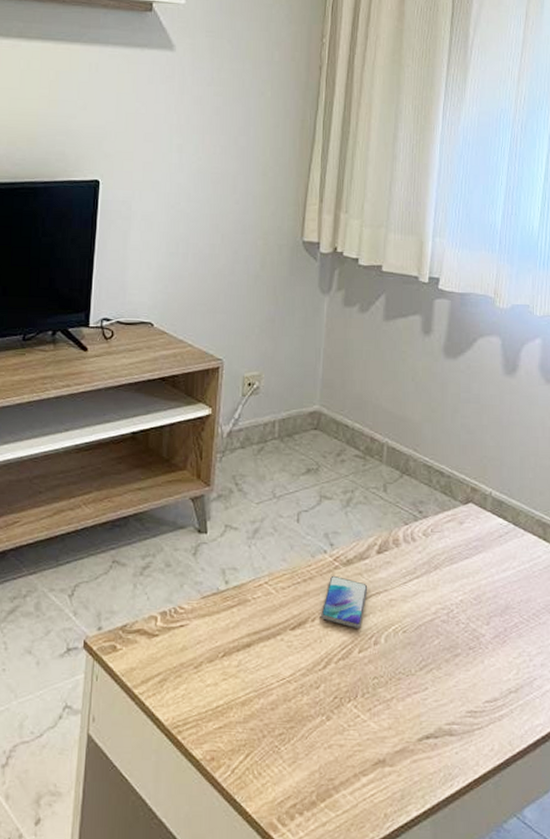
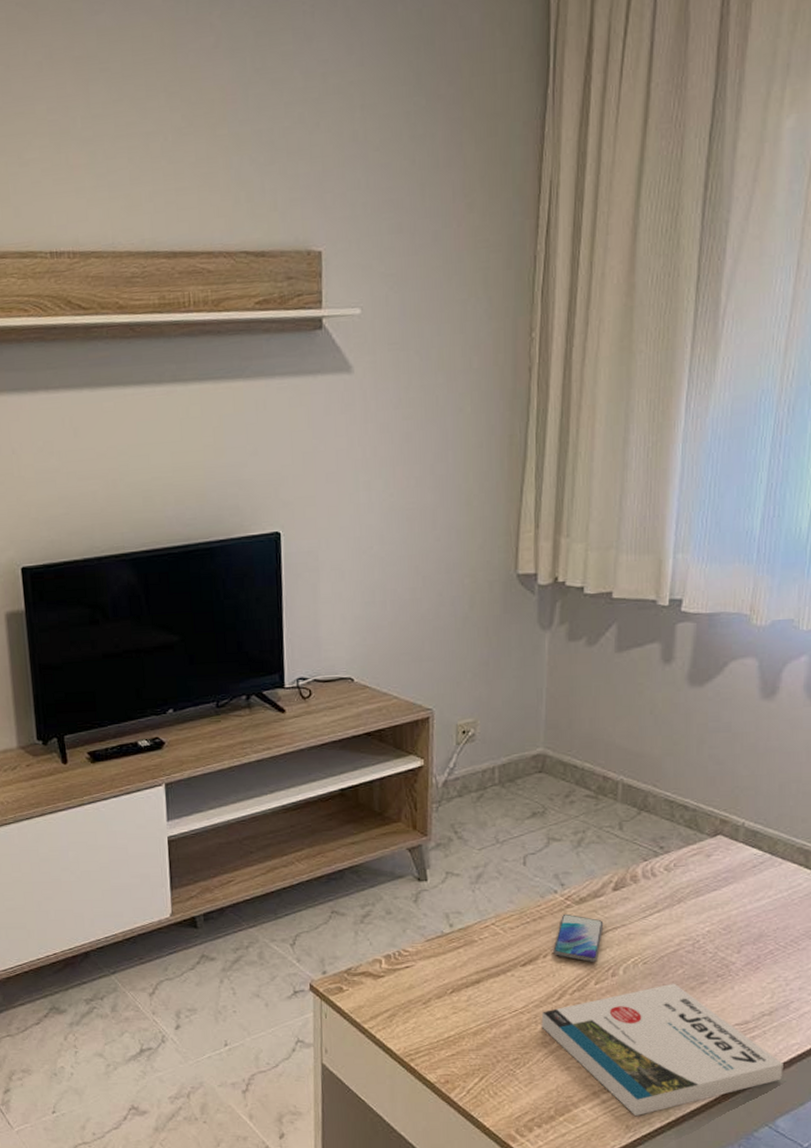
book: none [307,654,529,802] -> present [541,983,783,1116]

